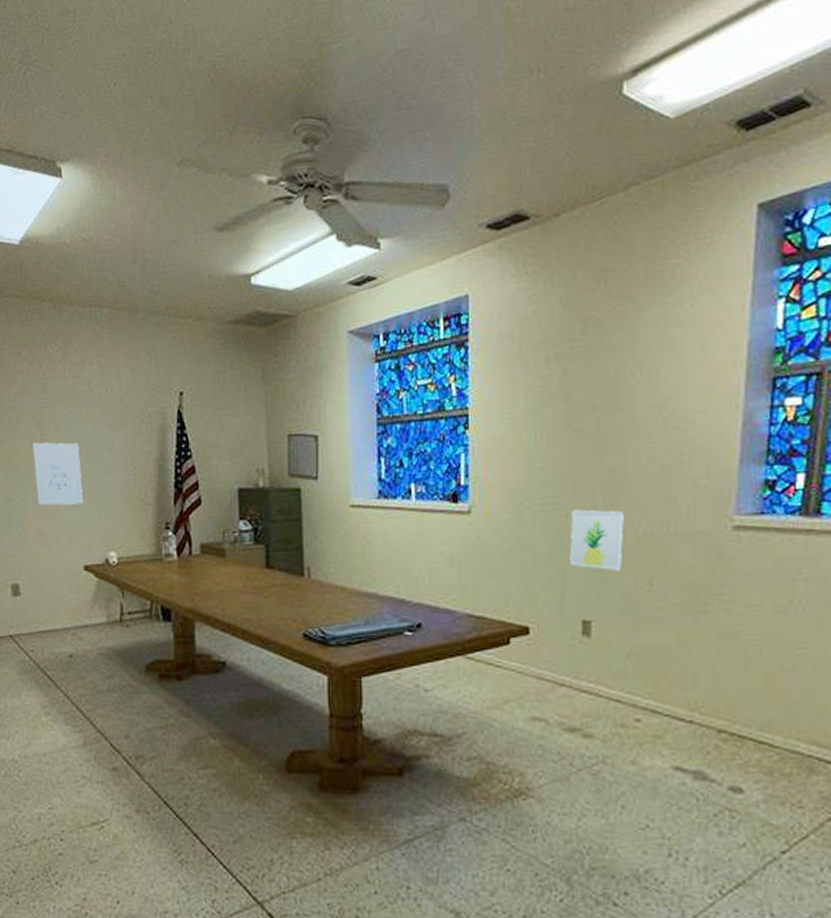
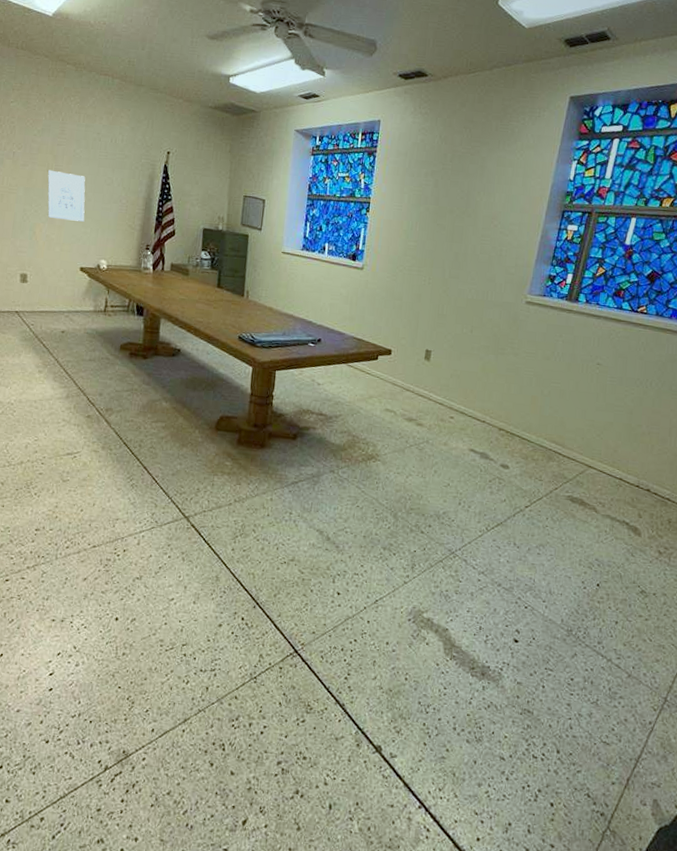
wall art: present [569,509,624,571] -> none [423,277,461,321]

